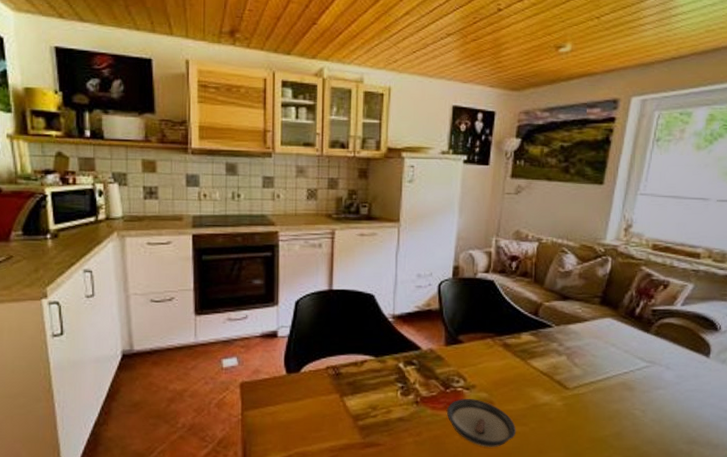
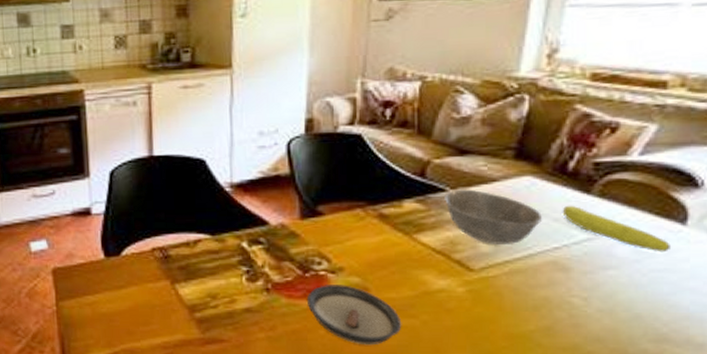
bowl: none [551,326,618,370] -> present [444,189,543,246]
fruit: none [630,340,699,377] -> present [562,205,670,253]

